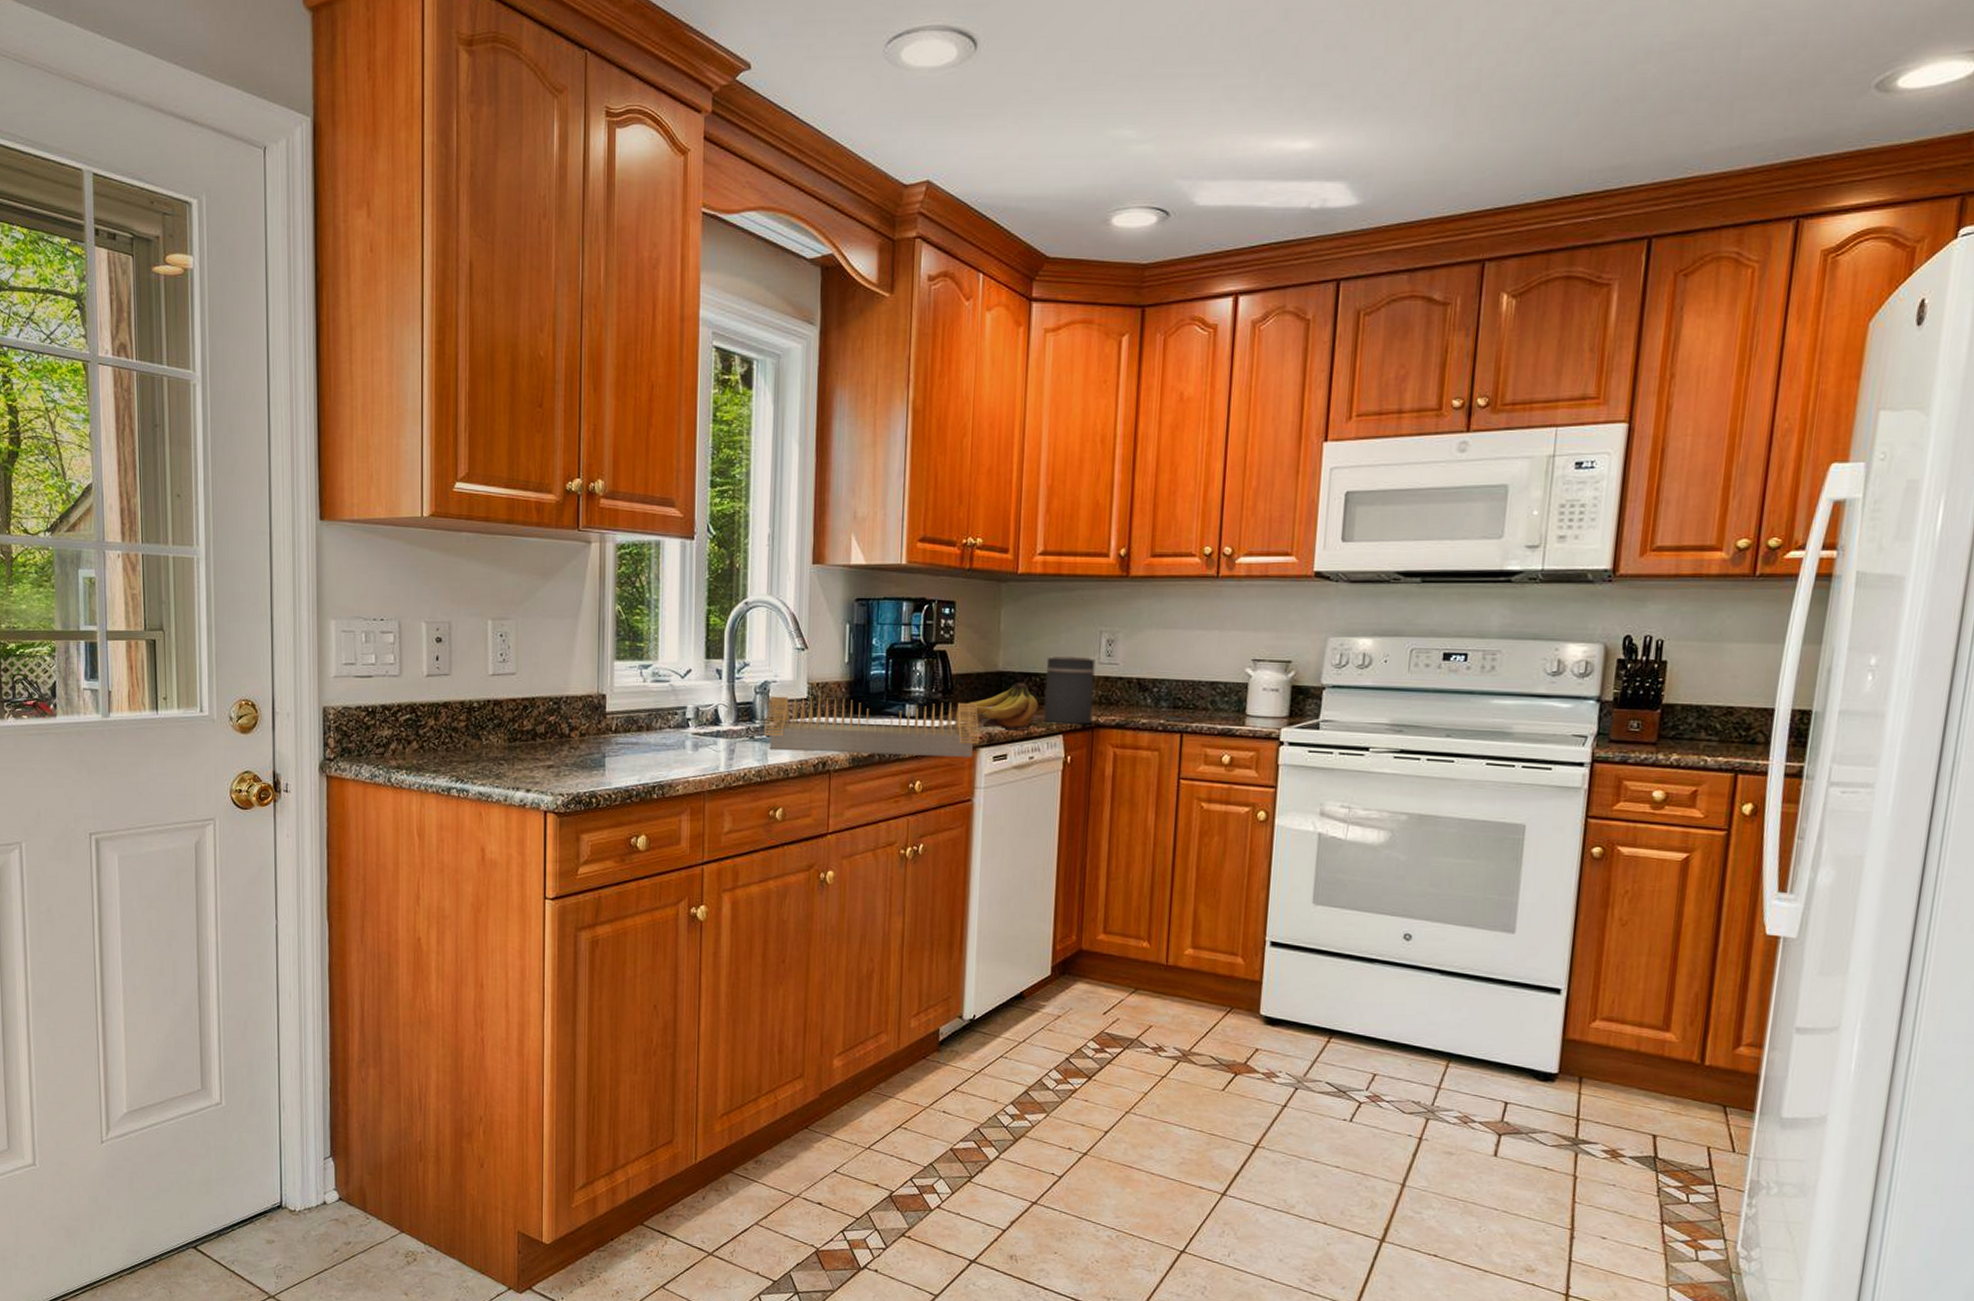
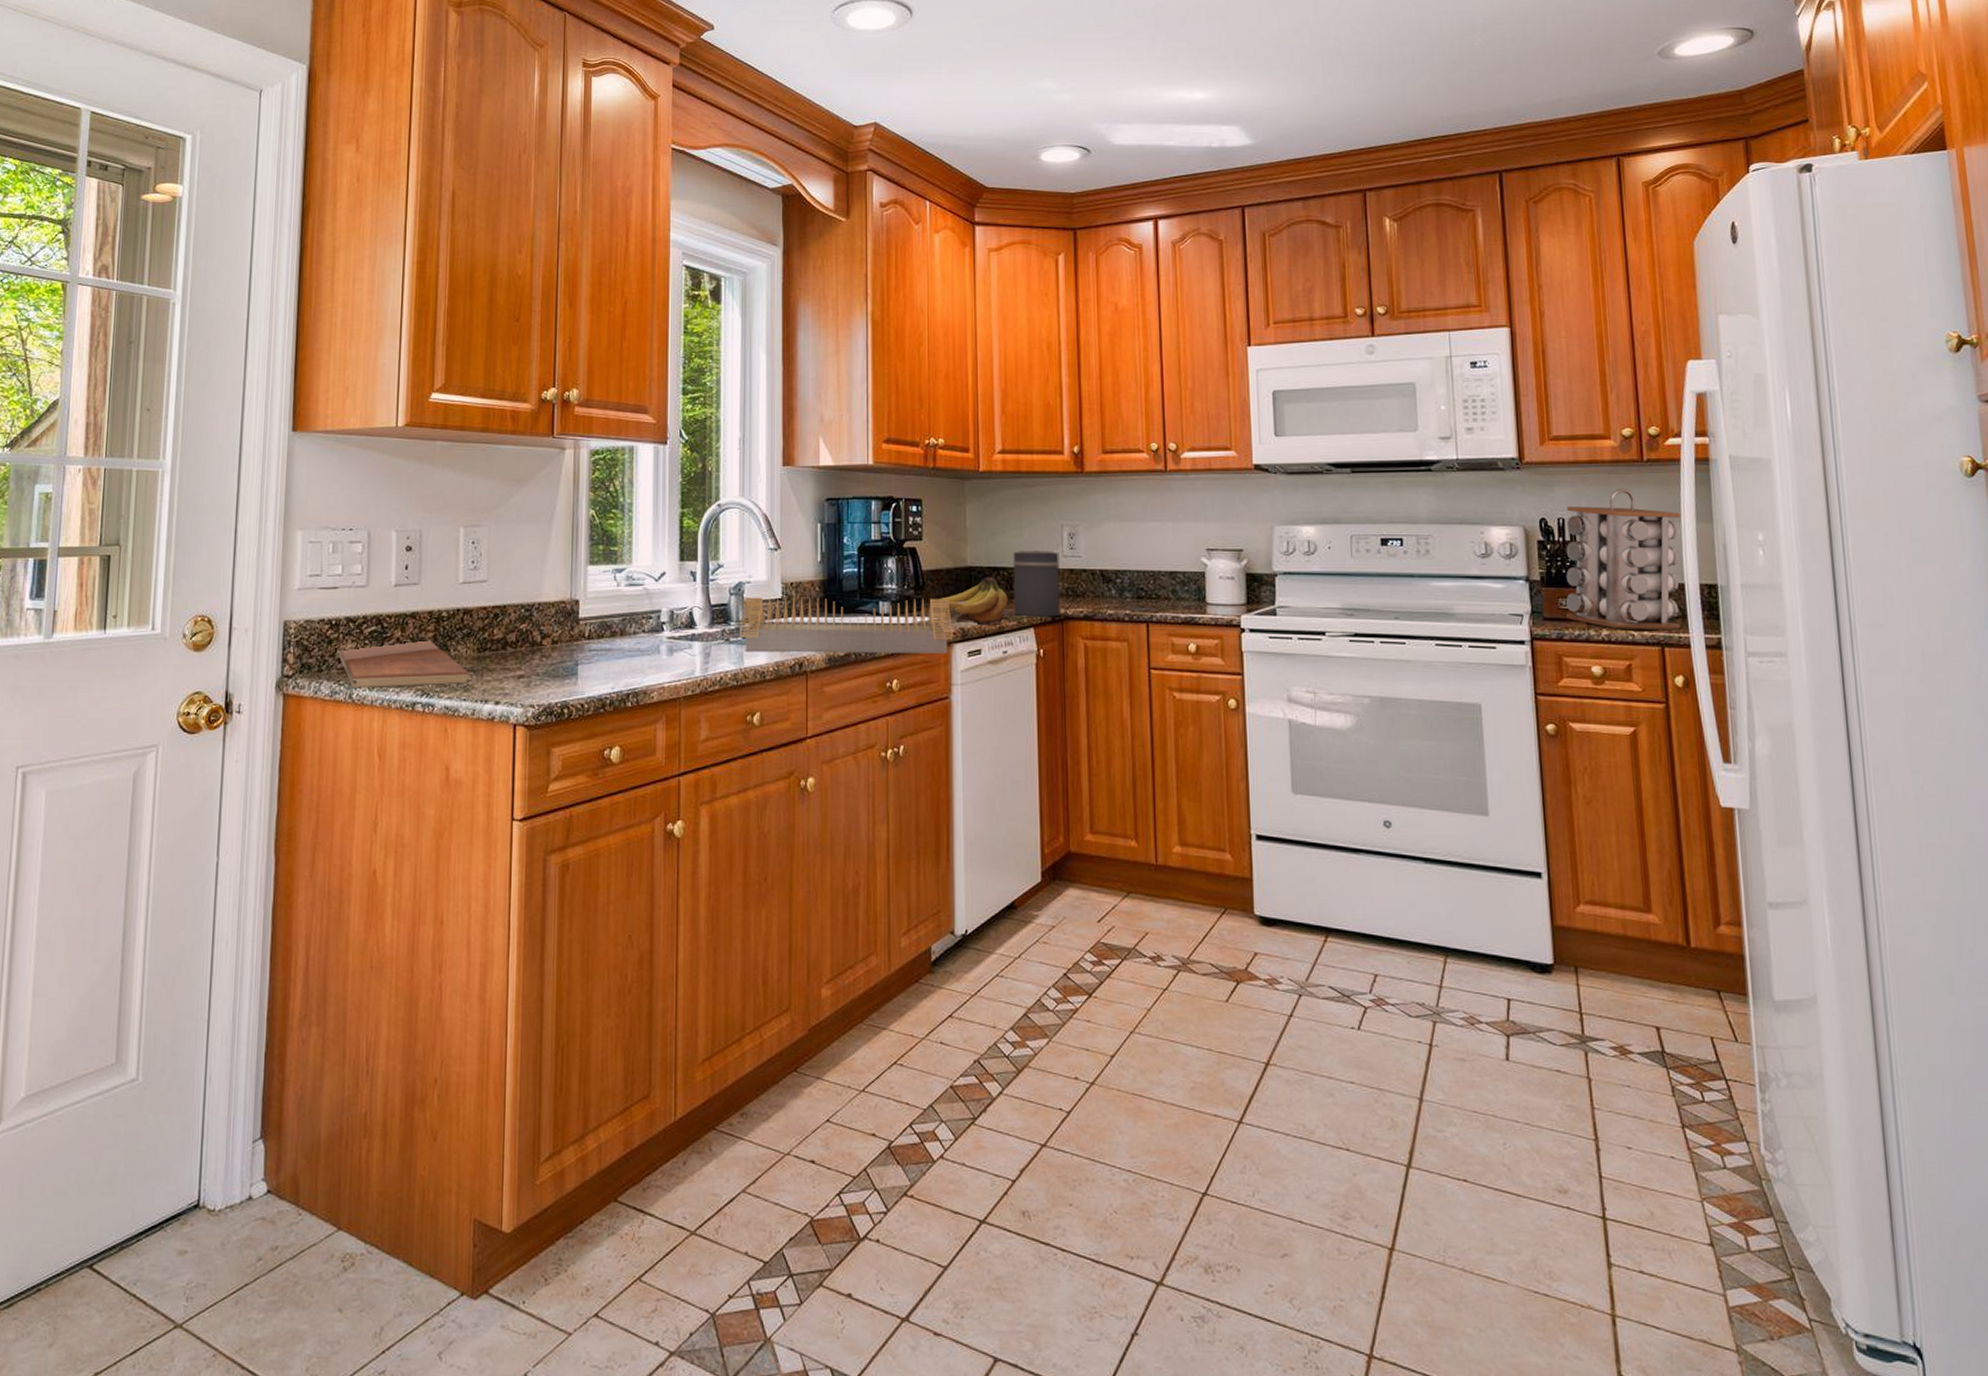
chopping board: none [374,728,503,773] -> present [336,639,472,689]
spice rack: none [1635,605,1787,758] -> present [1566,488,1681,632]

